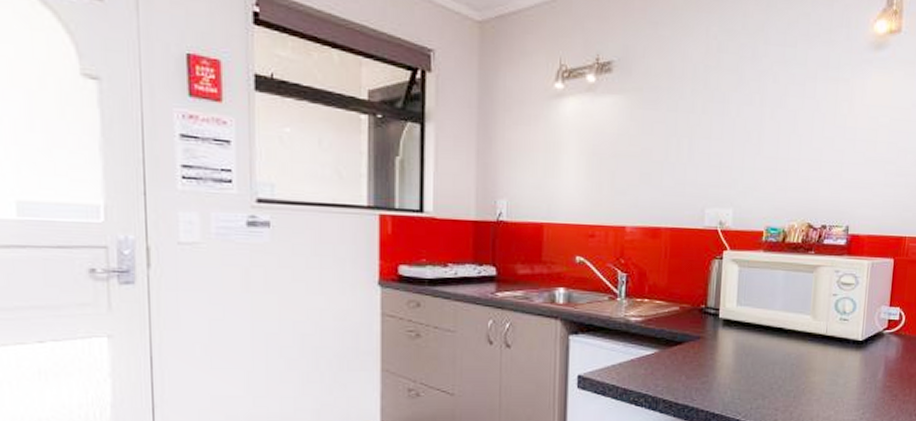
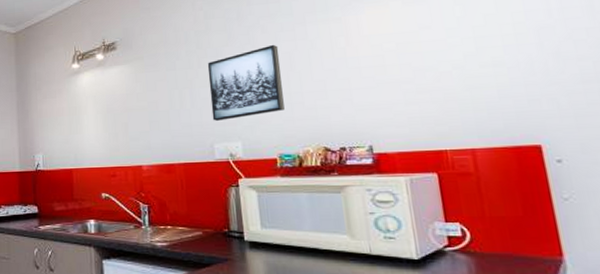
wall art: none [708,98,786,182] -> present [207,44,285,121]

